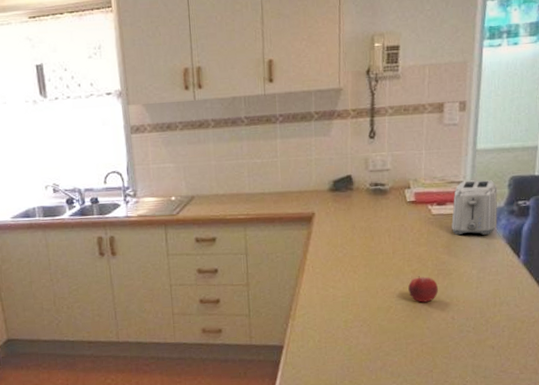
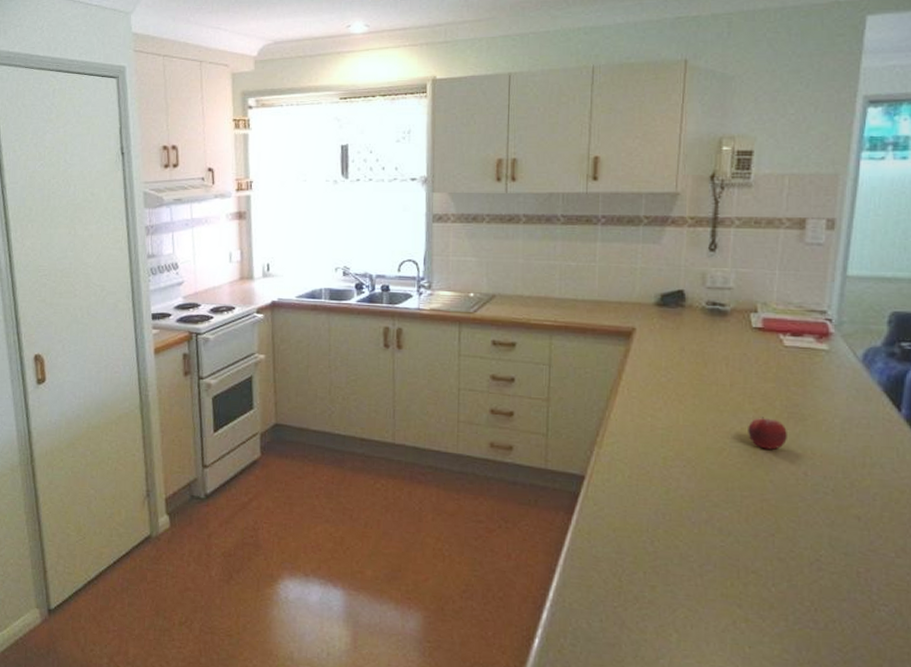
toaster: present [451,179,498,236] -> none [809,311,873,379]

